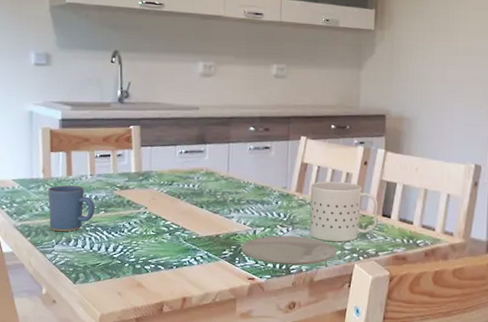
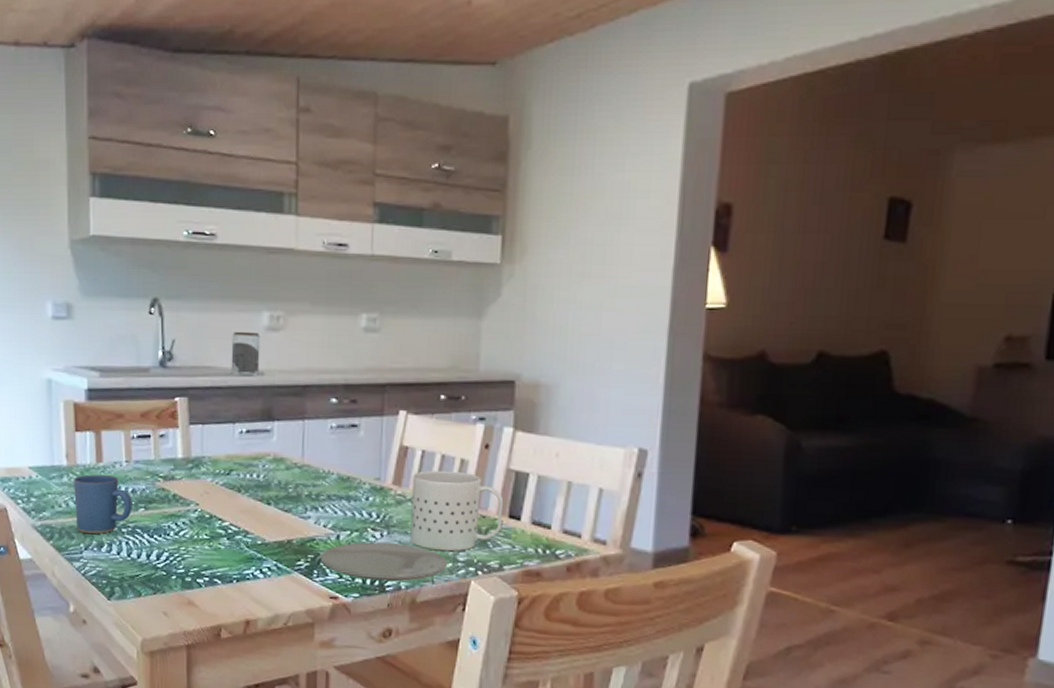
jar: none [174,76,197,111] -> present [231,331,260,377]

